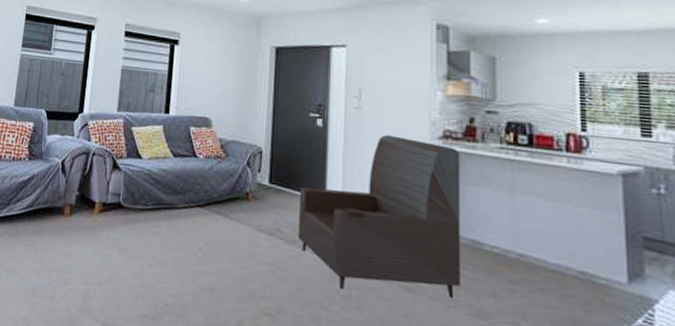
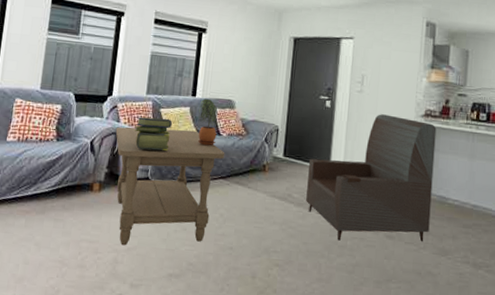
coffee table: none [86,146,203,280] -> present [115,127,225,246]
stack of books: none [105,135,144,173] -> present [134,117,172,151]
potted plant: none [172,116,193,169] -> present [198,98,218,146]

